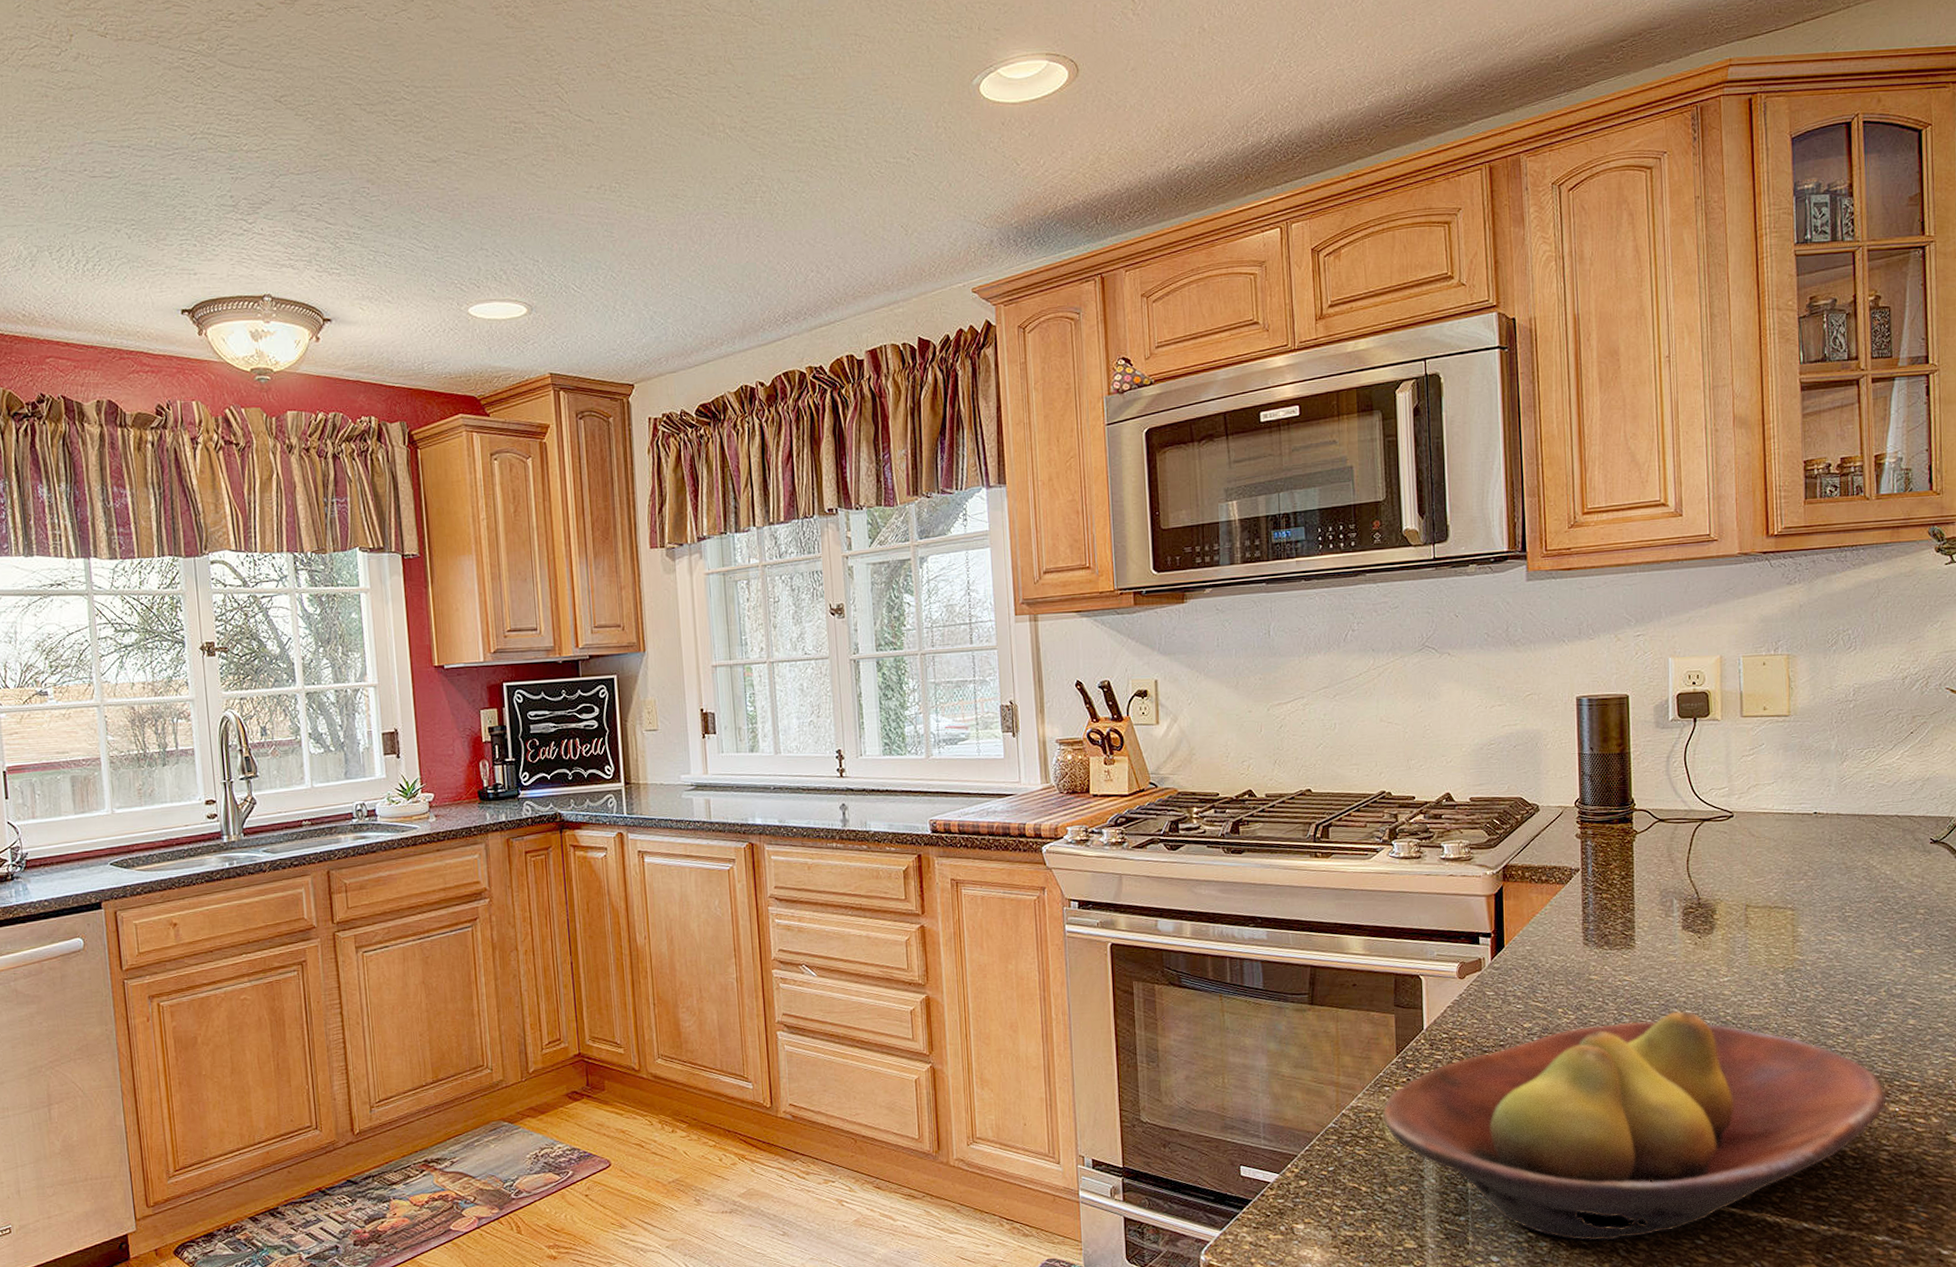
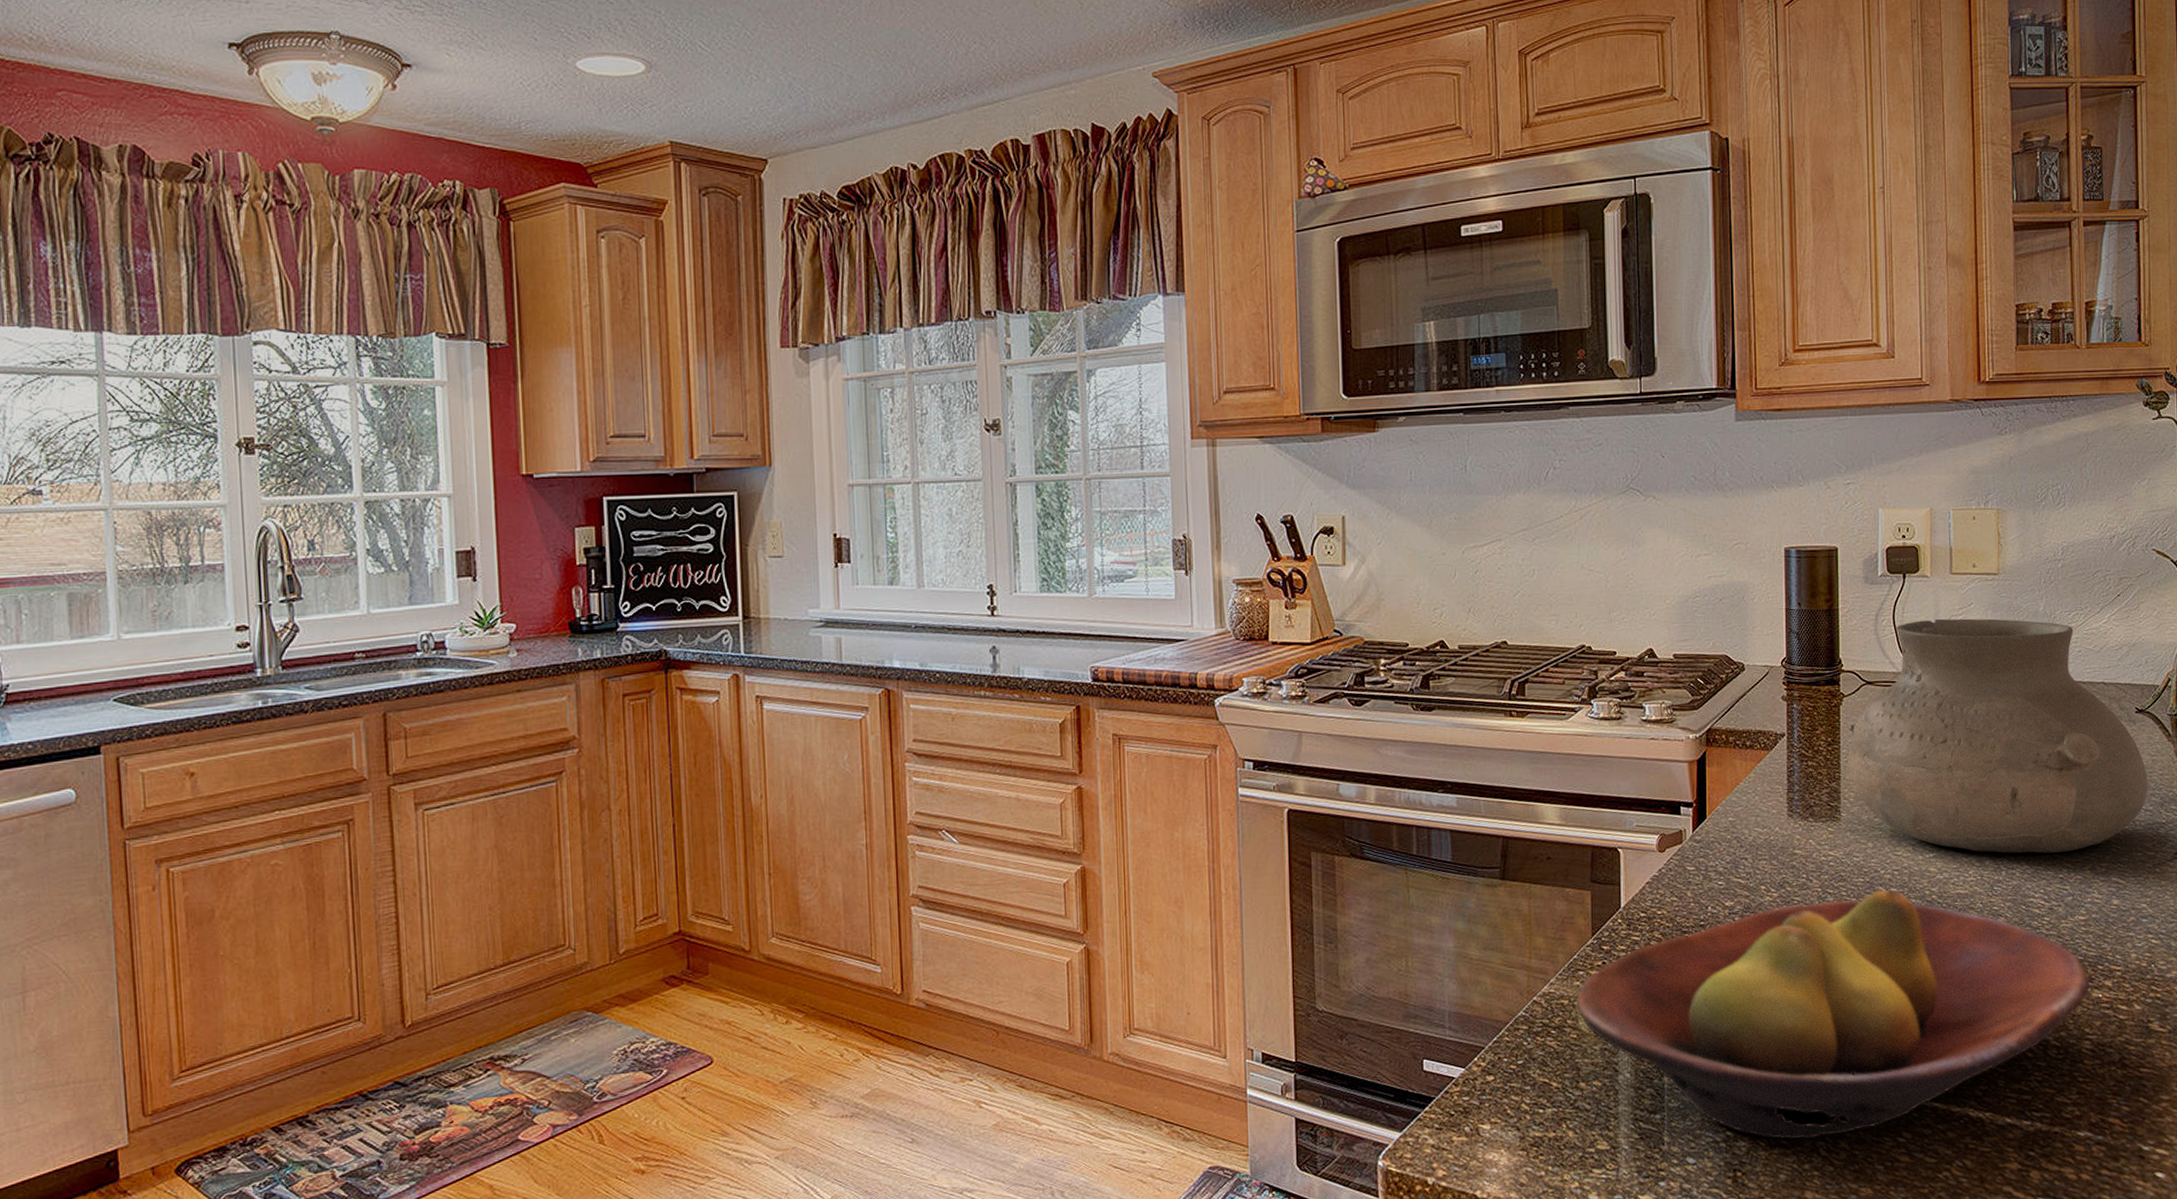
vase: none [1641,758,1944,977] -> present [1848,618,2148,853]

